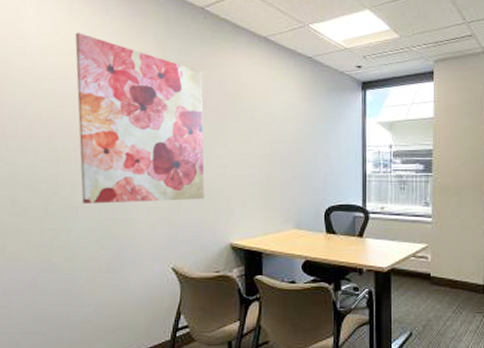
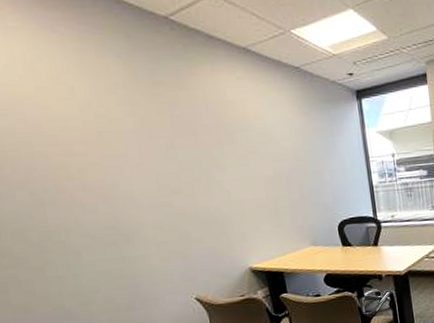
wall art: present [75,33,205,204] -> none [20,56,214,247]

